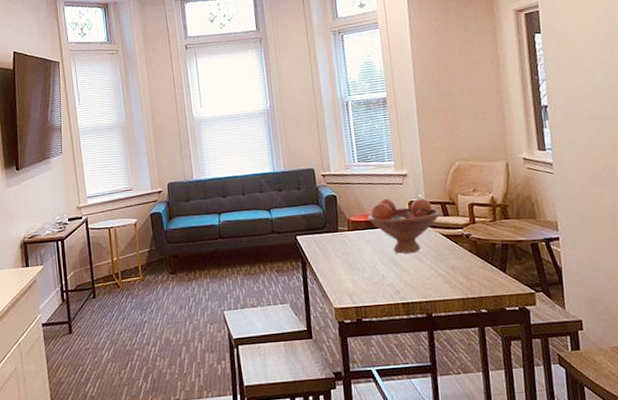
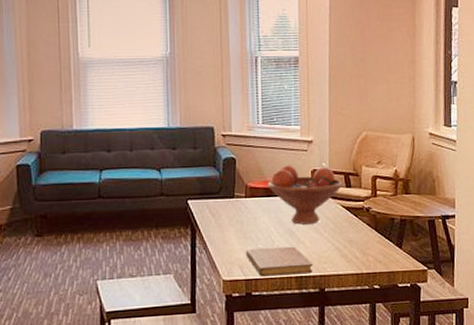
notebook: none [353,274,419,304] -> present [245,246,313,277]

